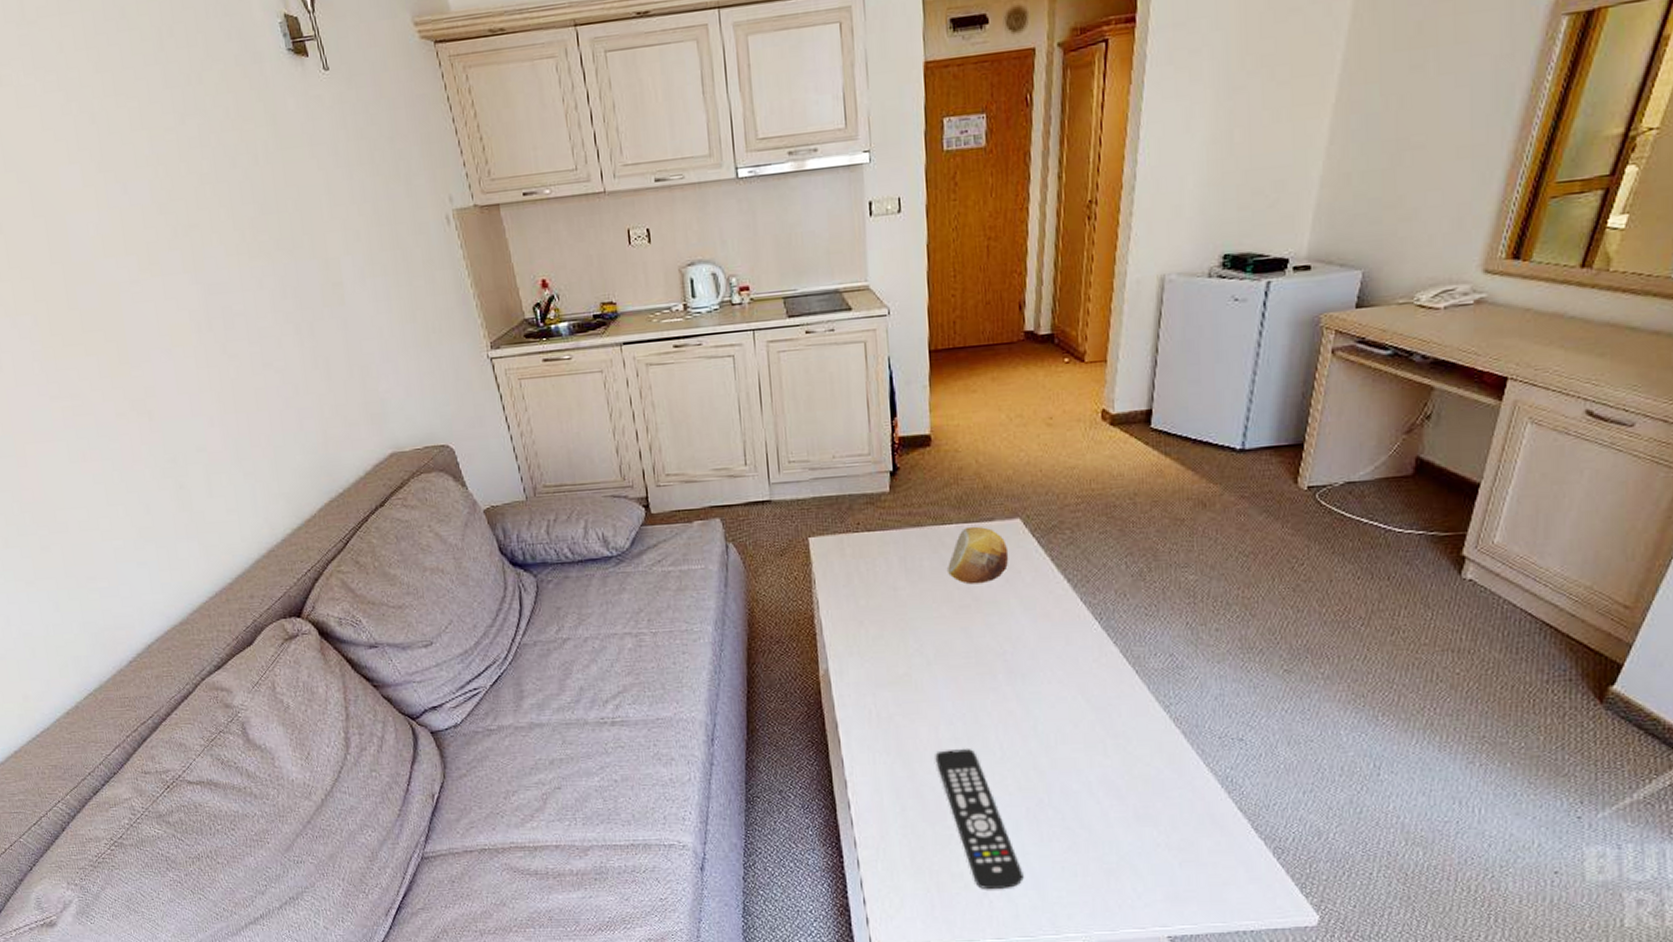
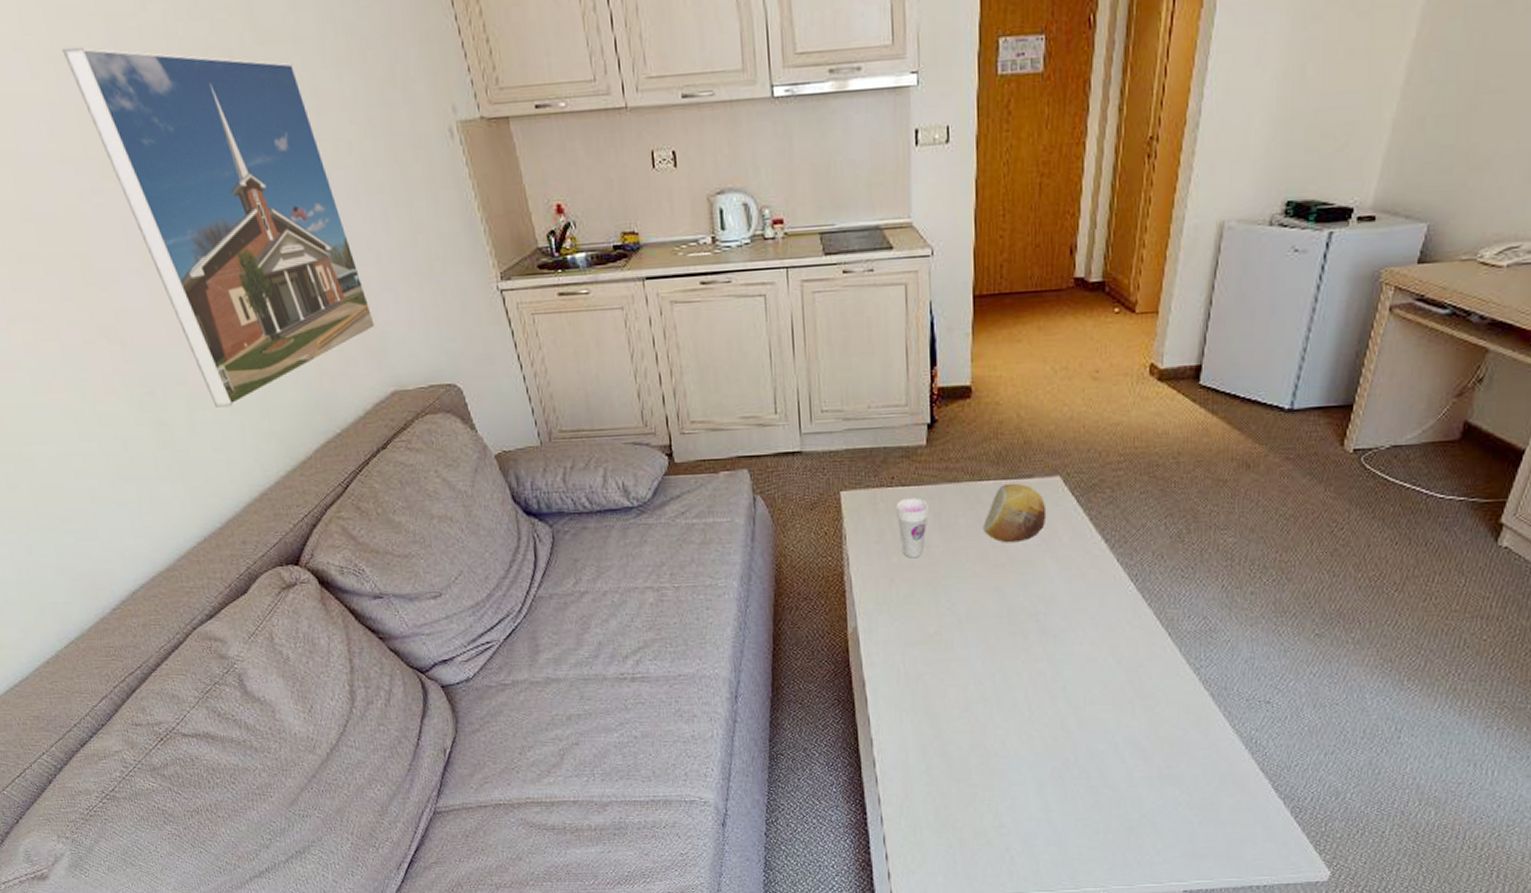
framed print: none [111,158,378,472] -> present [62,46,377,408]
cup: none [862,542,894,601] -> present [895,497,929,559]
remote control: present [935,749,1024,890] -> none [963,709,1046,846]

